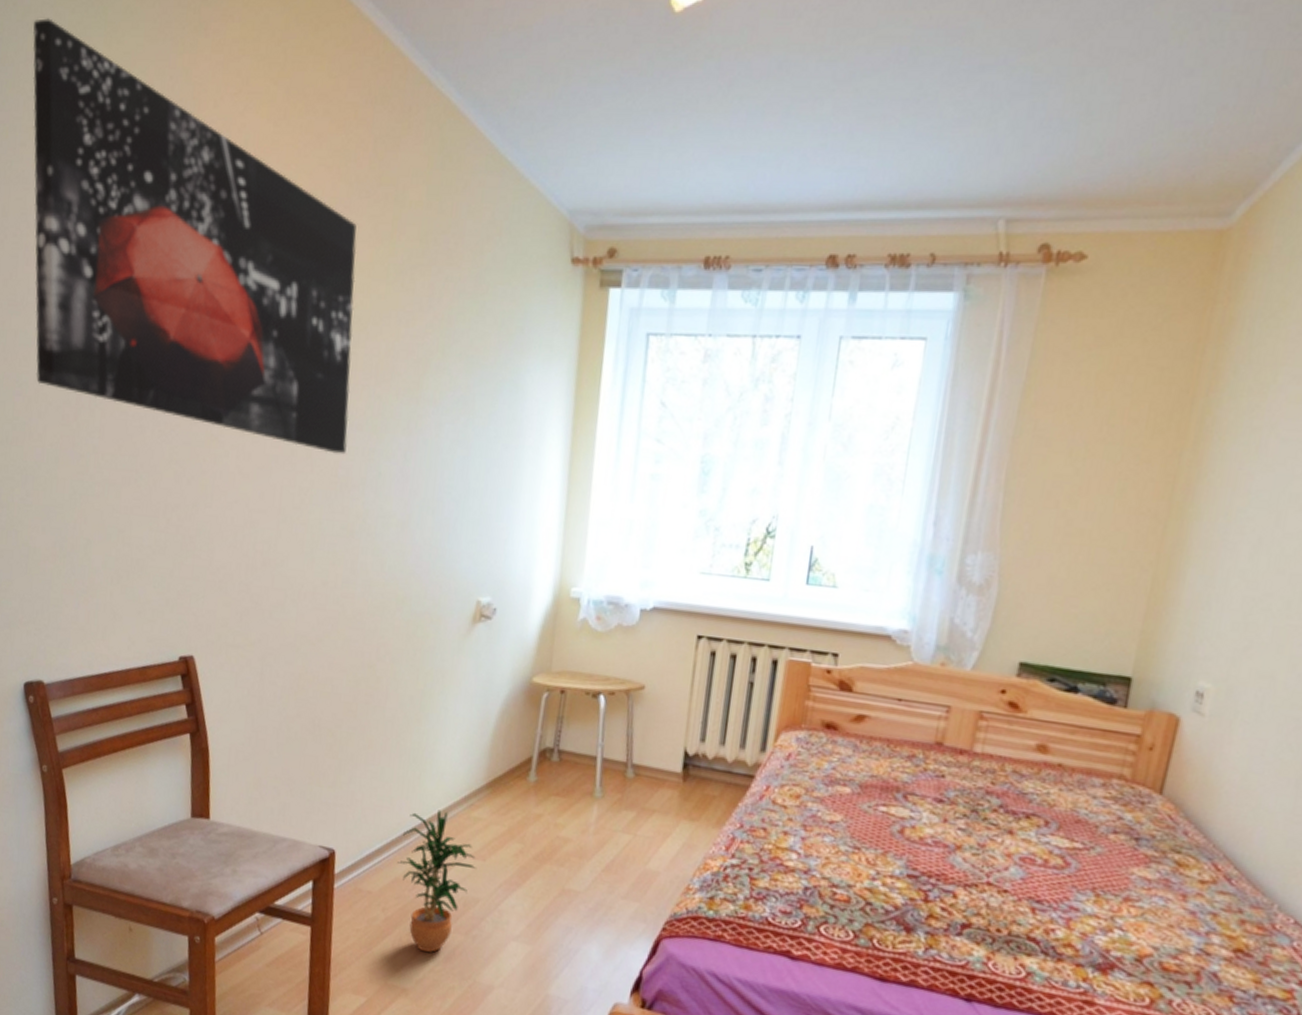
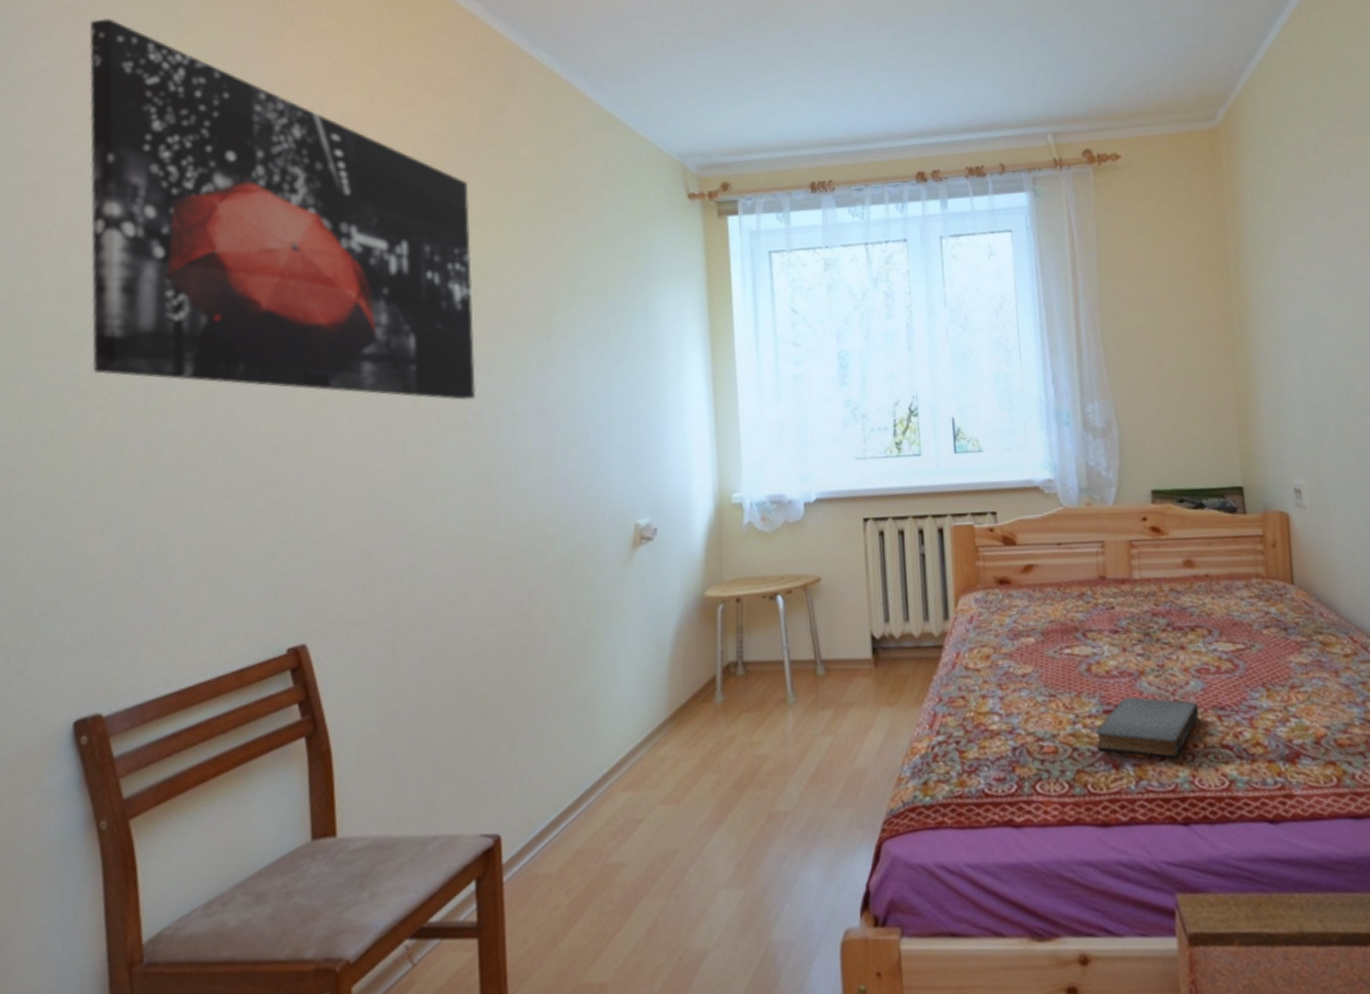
potted plant: present [397,810,476,953] -> none [578,757,670,932]
book: none [891,866,1014,936] -> present [1095,696,1200,757]

